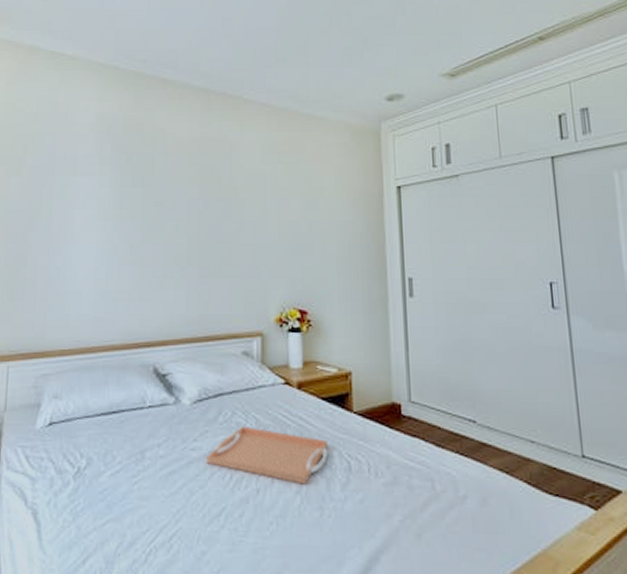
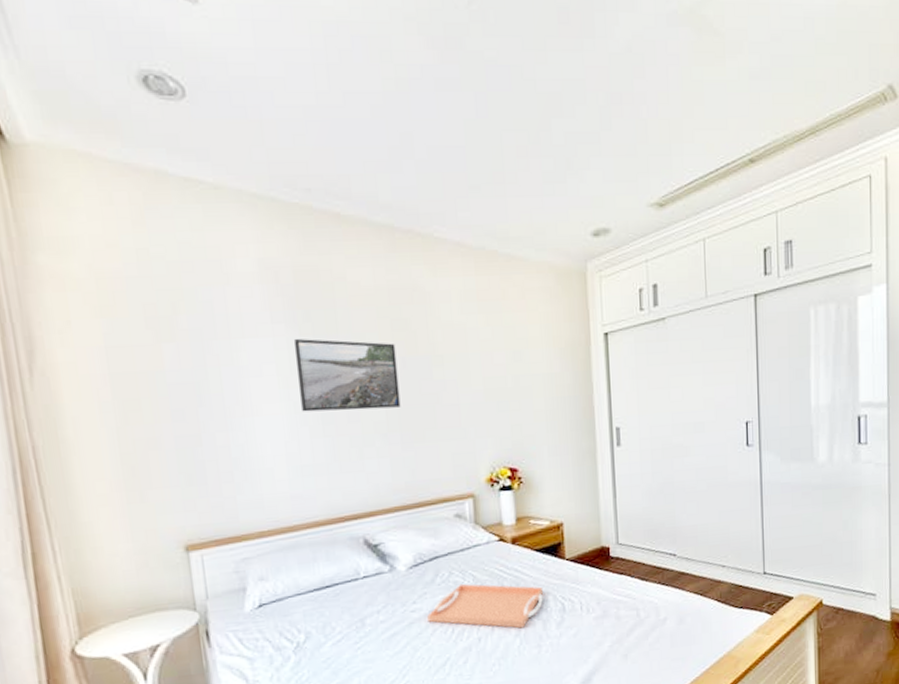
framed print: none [114,178,201,244] -> present [293,338,401,412]

